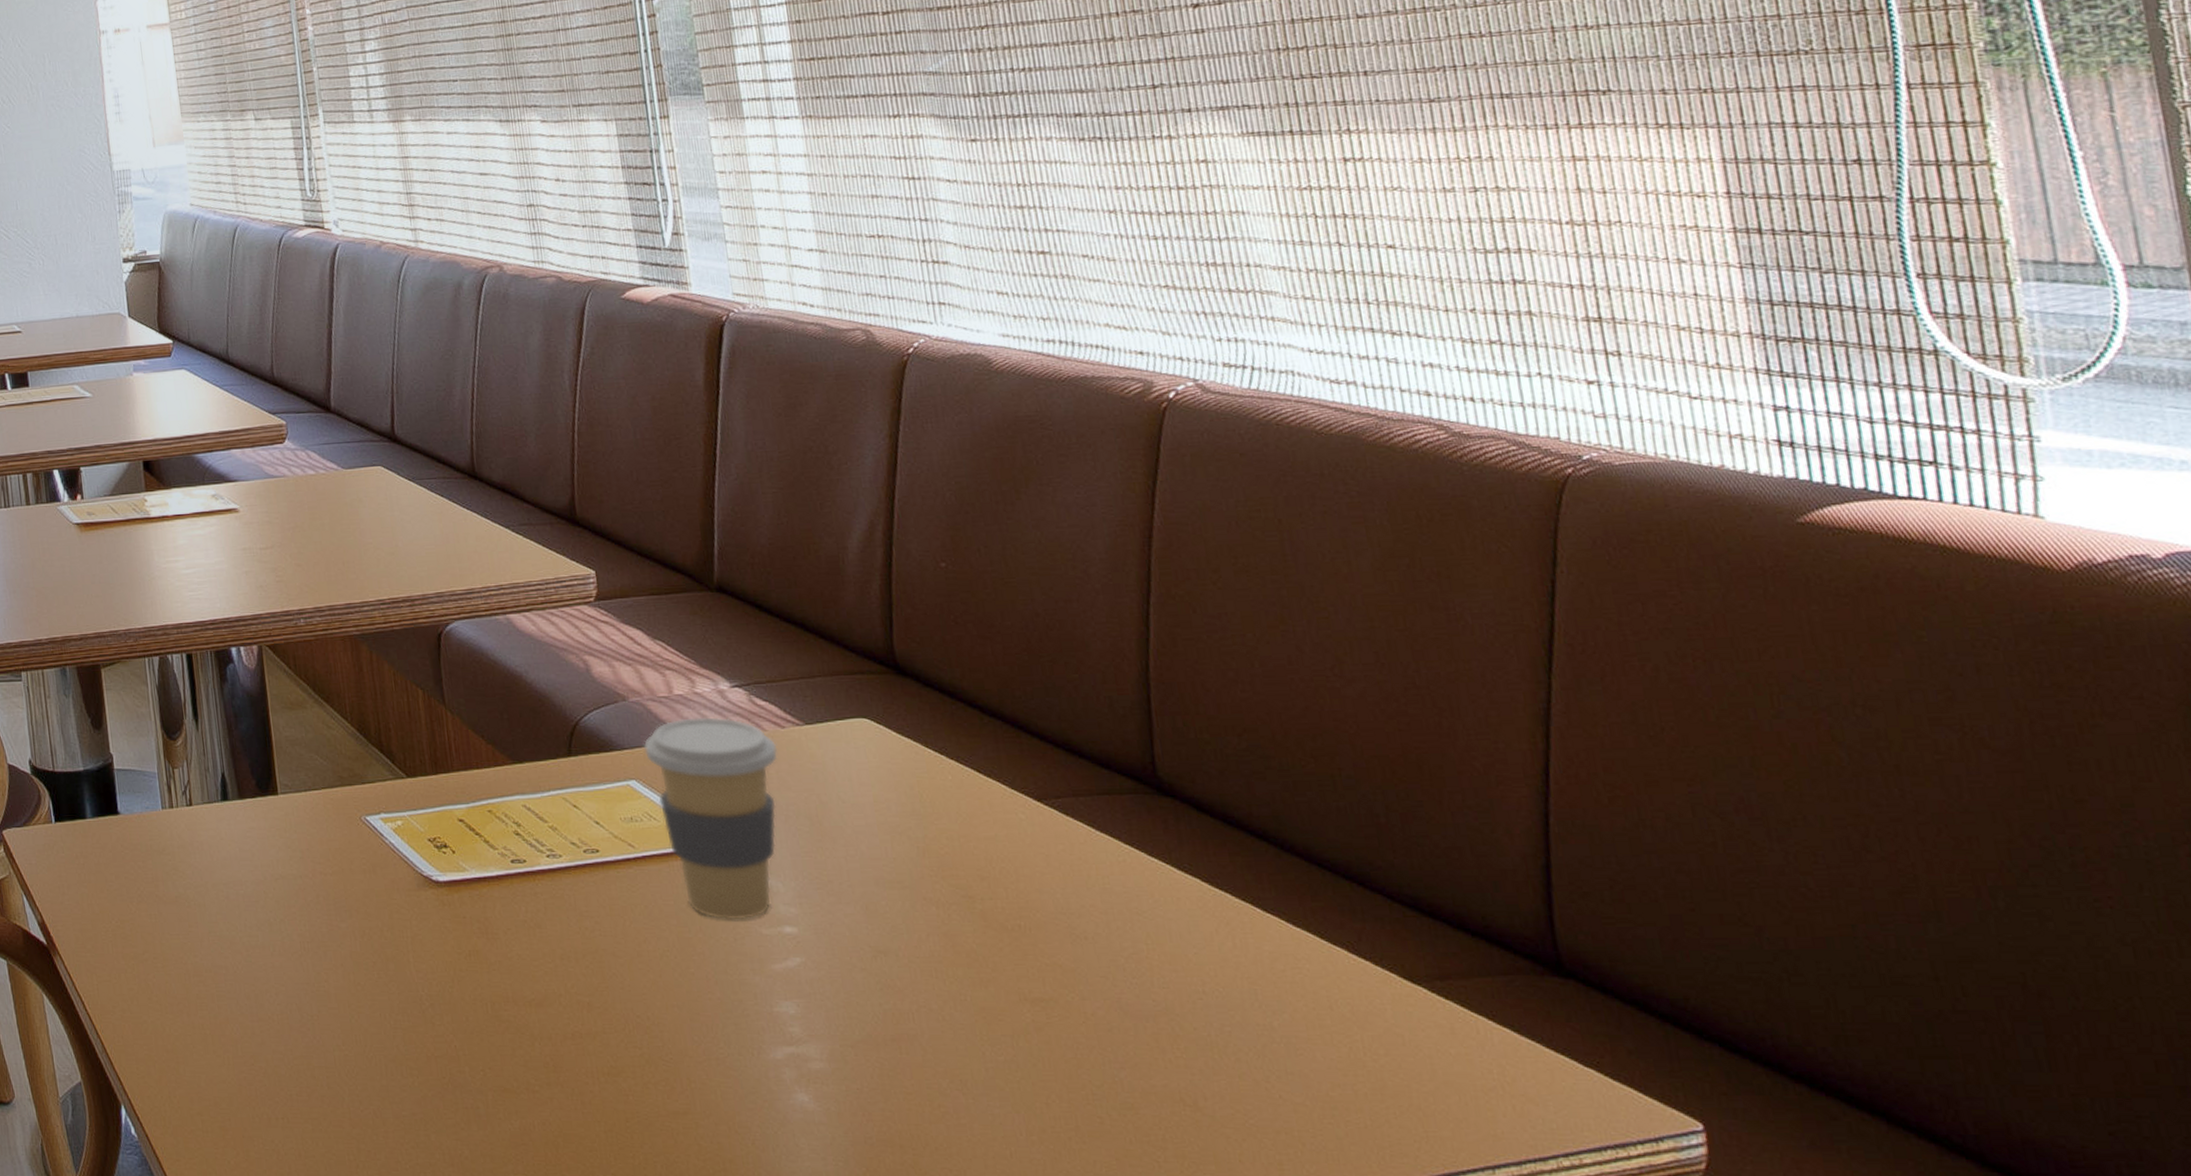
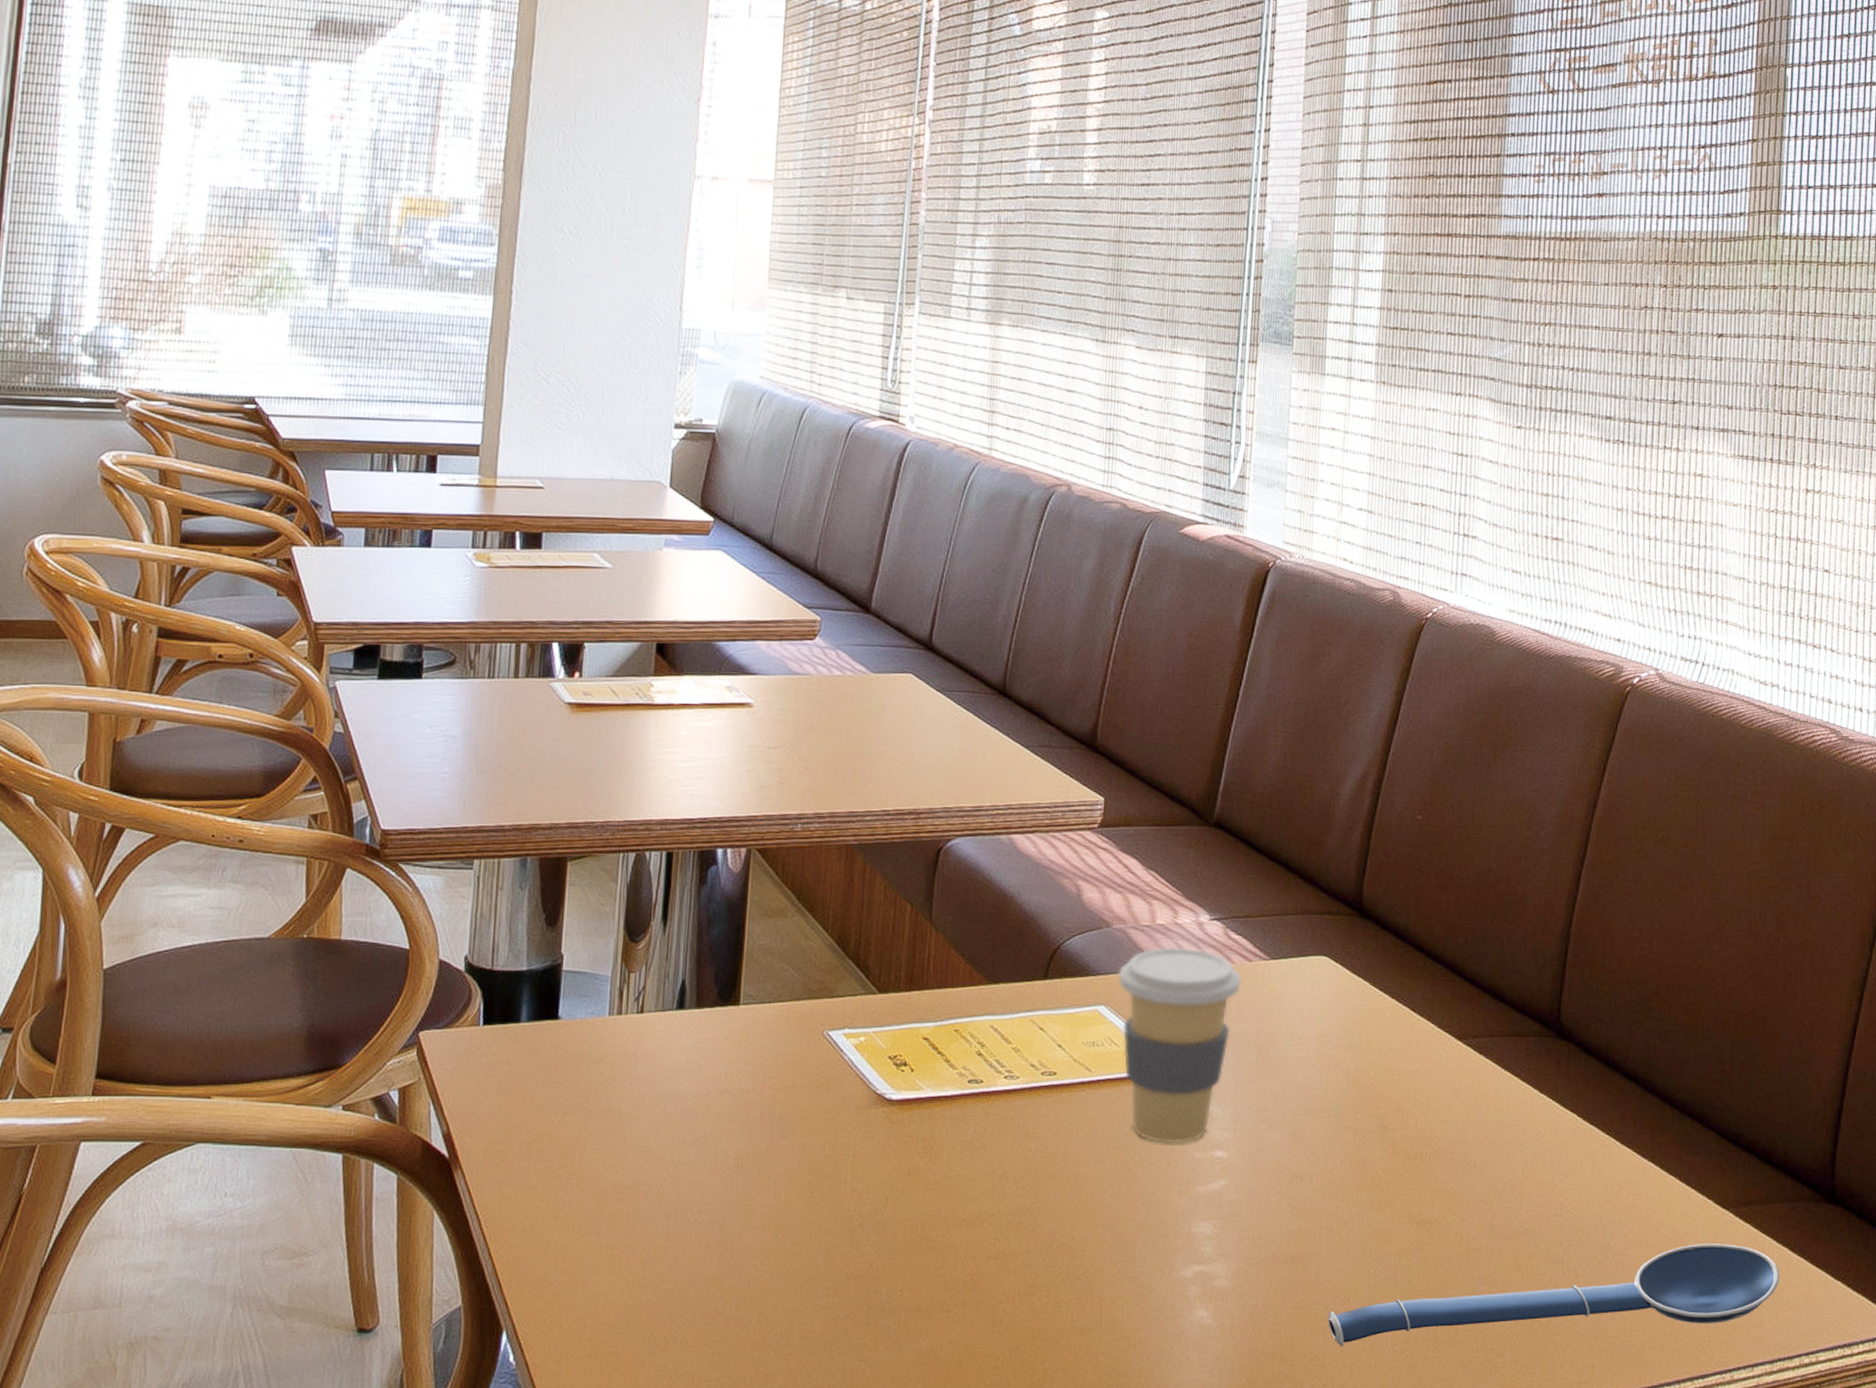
spoon: none [945,1024,1509,1136] -> present [1328,1244,1780,1347]

